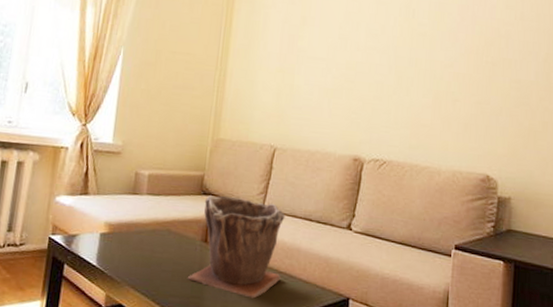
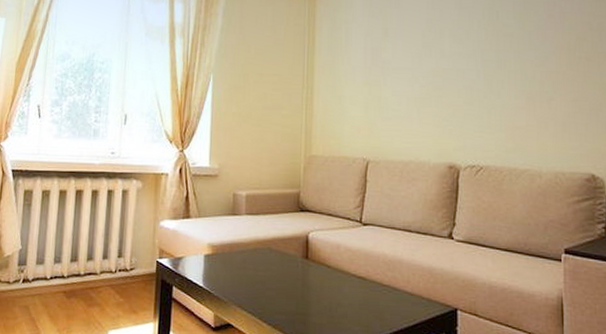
plant pot: present [188,195,285,299] -> none [292,211,385,313]

